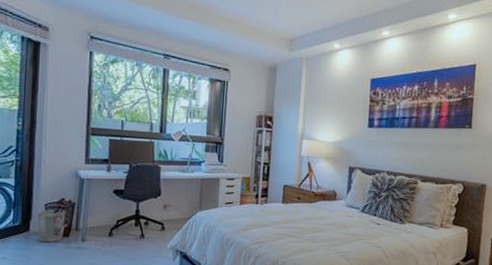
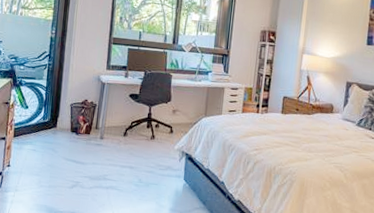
wastebasket: present [37,209,66,243] -> none [63,109,88,138]

